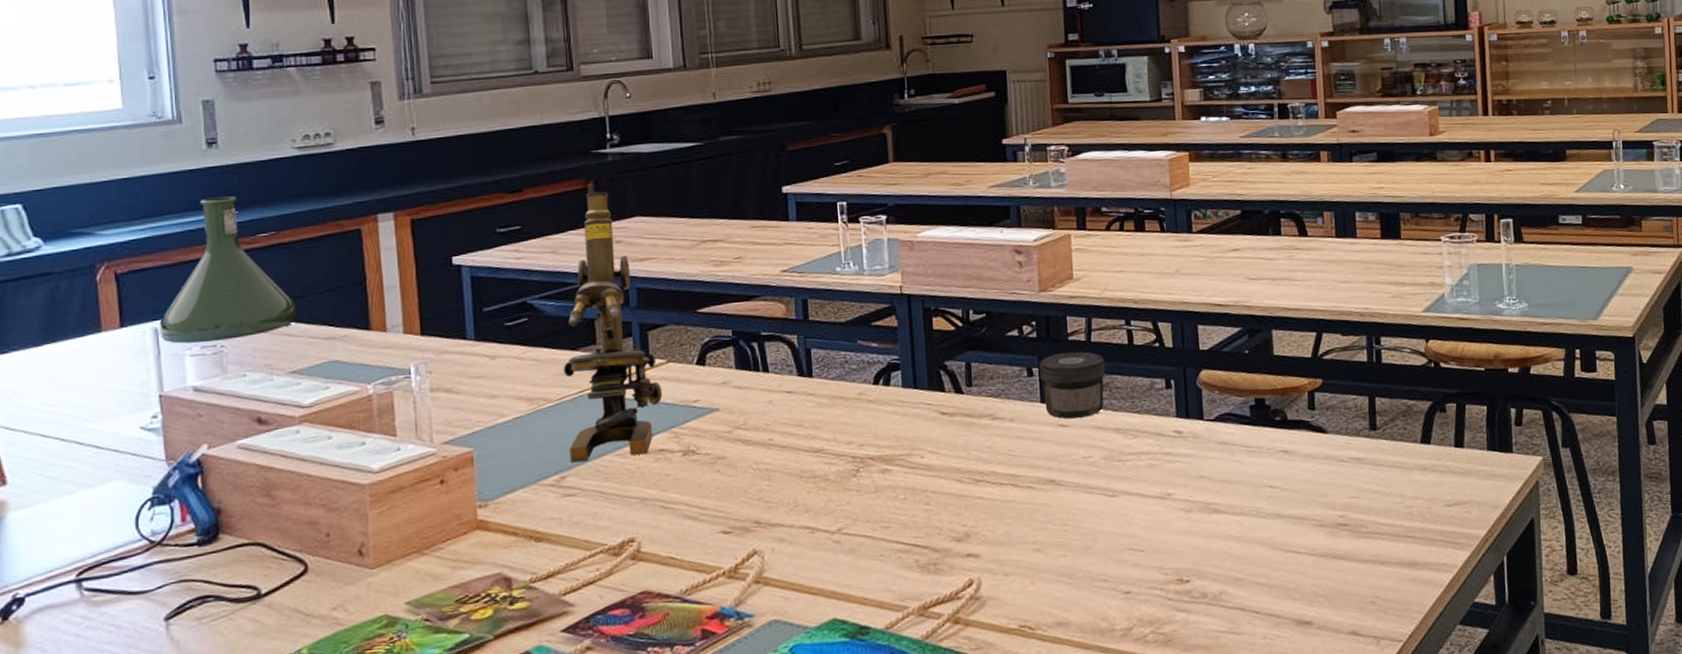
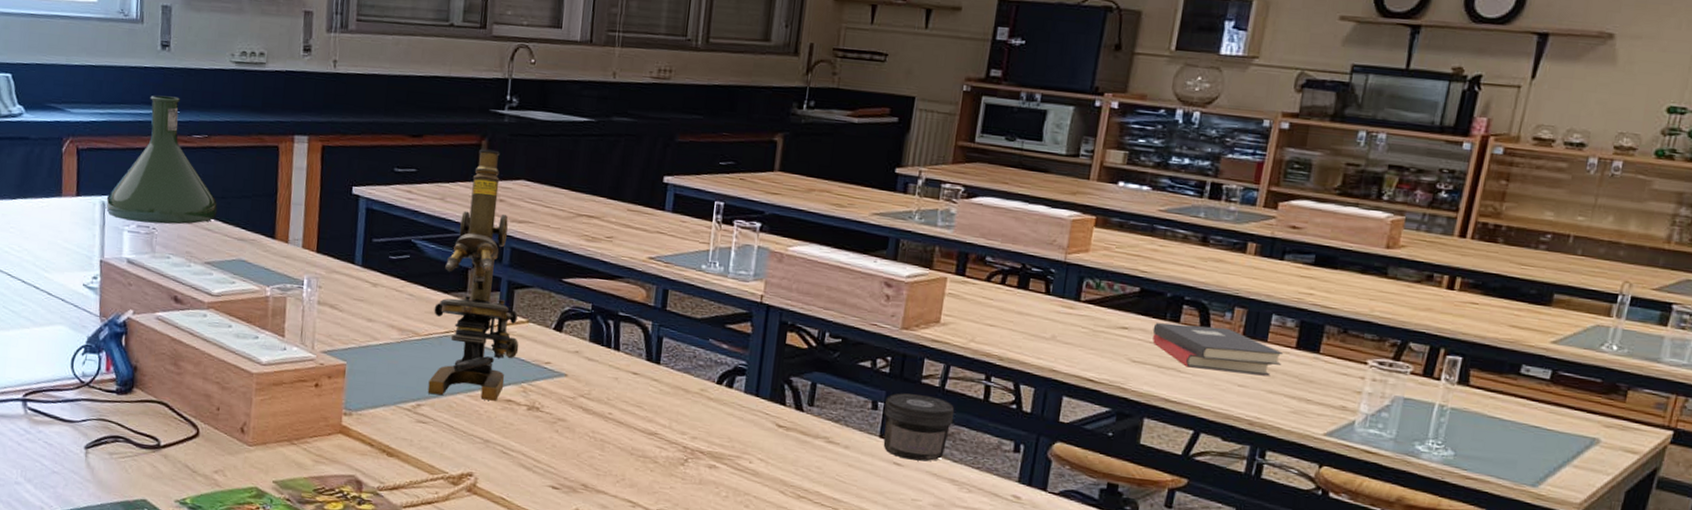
hardback book: none [1260,232,1373,275] -> present [1152,322,1284,377]

